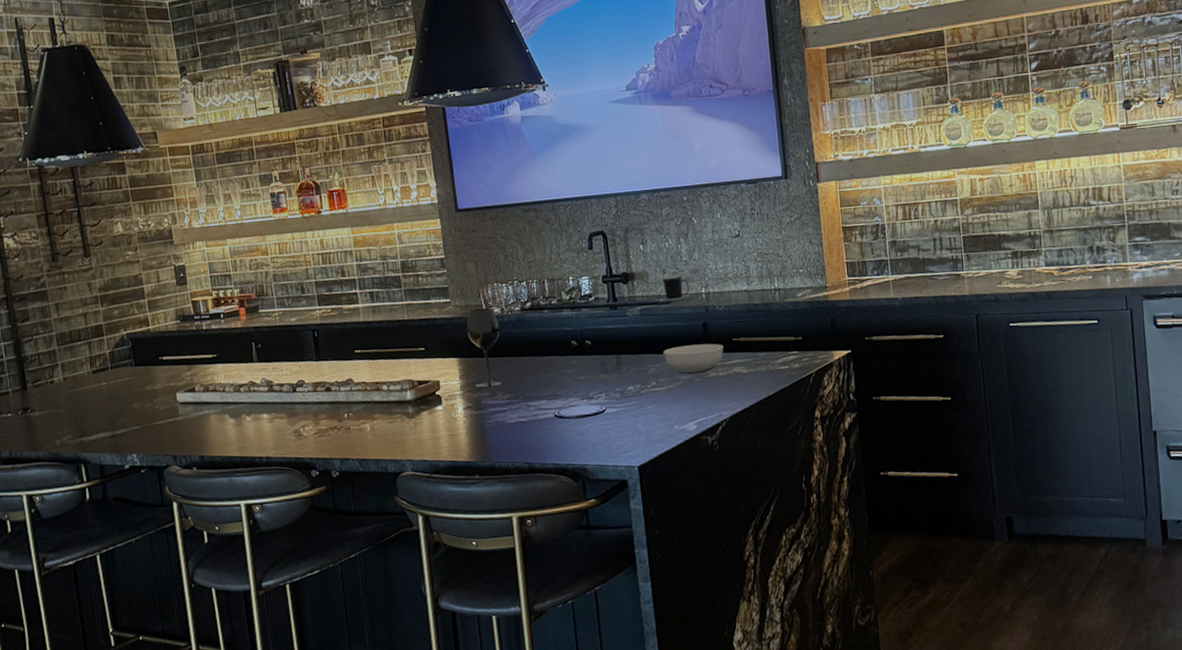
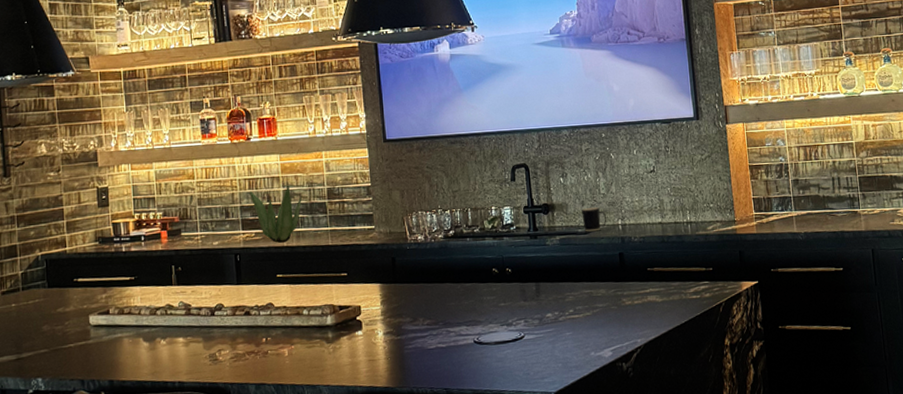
plant: none [323,259,376,319] -> present [249,185,302,244]
wineglass: present [467,308,506,388] -> none [390,235,427,314]
bowl: present [663,343,724,374] -> none [581,273,639,302]

